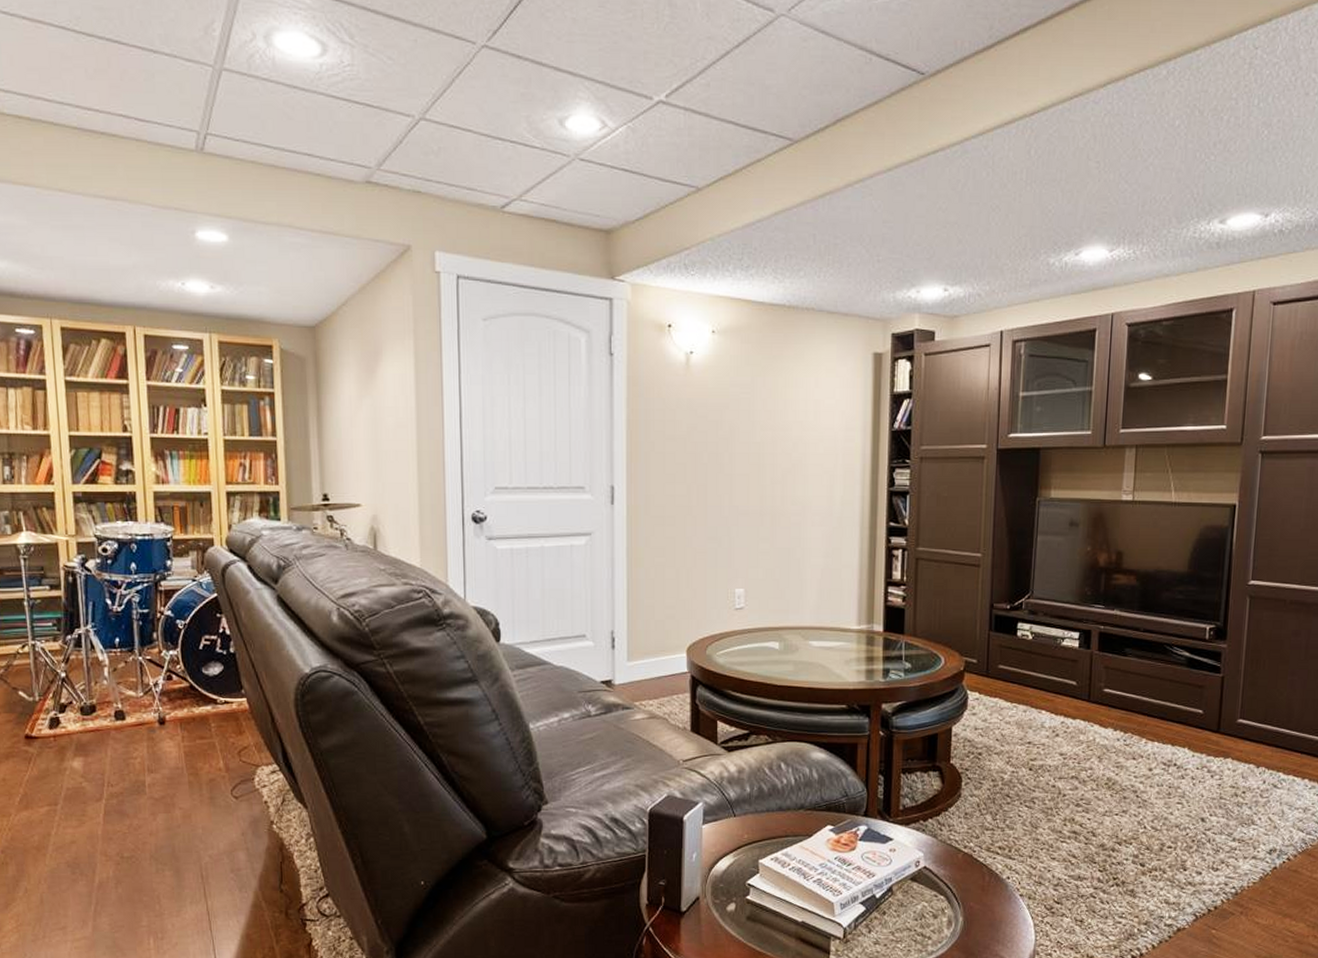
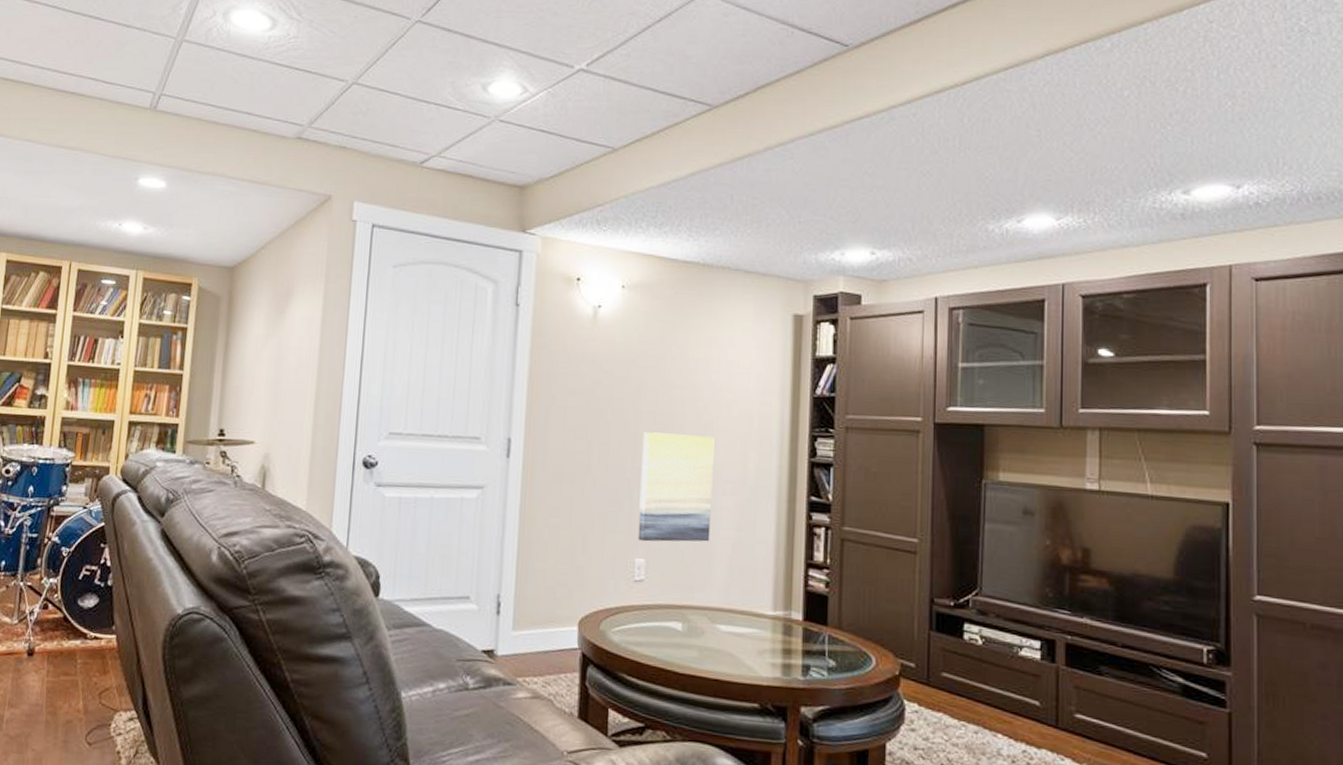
wall art: none [737,472,803,573] -> present [638,432,715,542]

